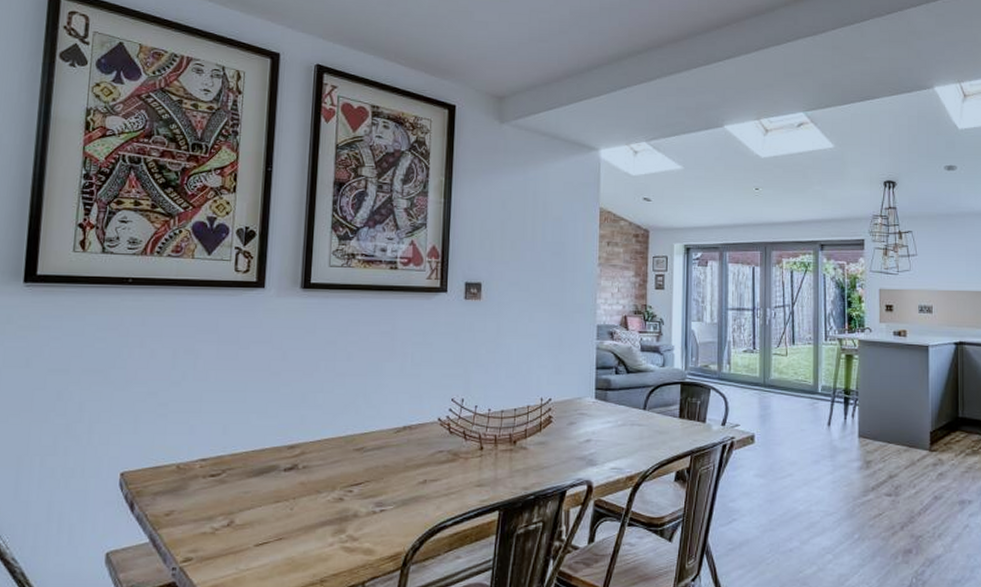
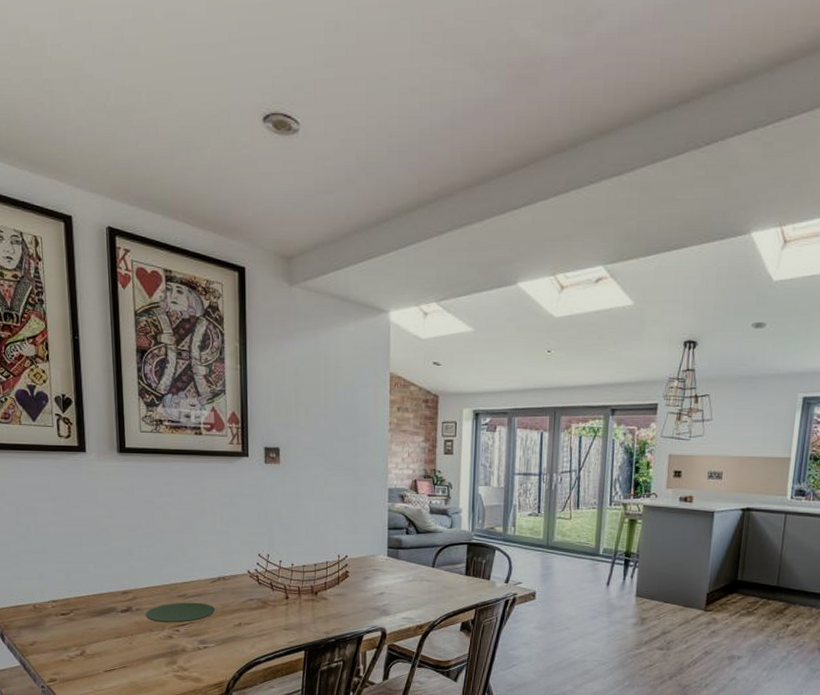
plate: none [313,457,398,482] -> present [145,602,216,623]

